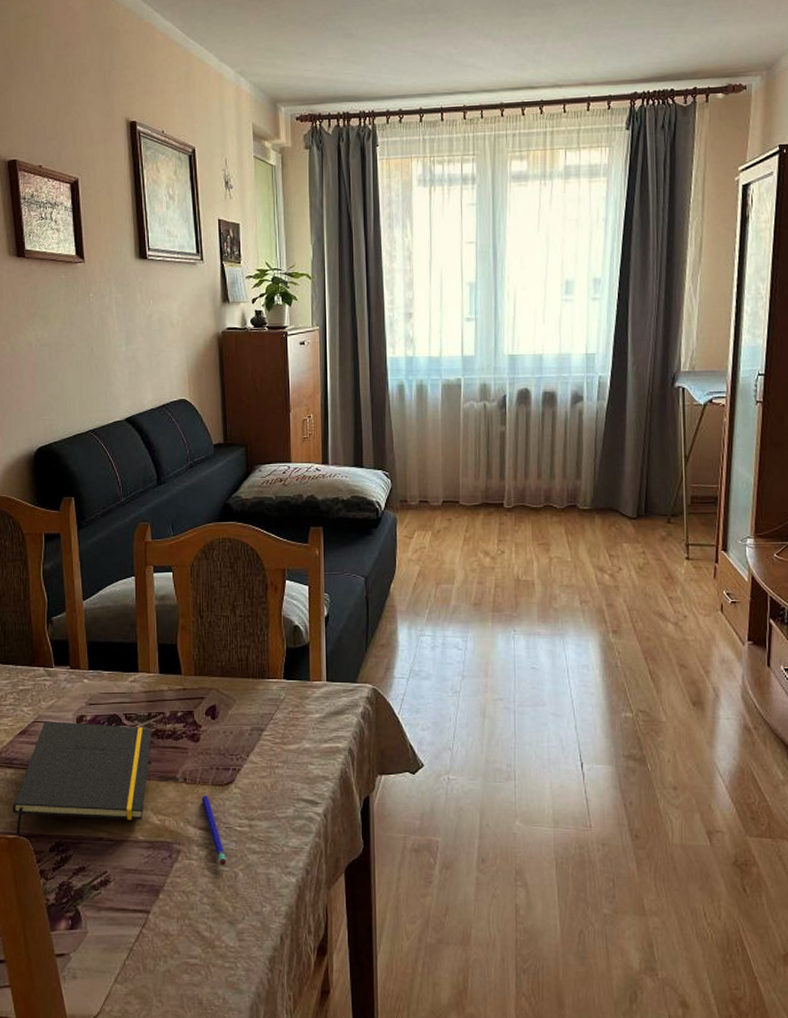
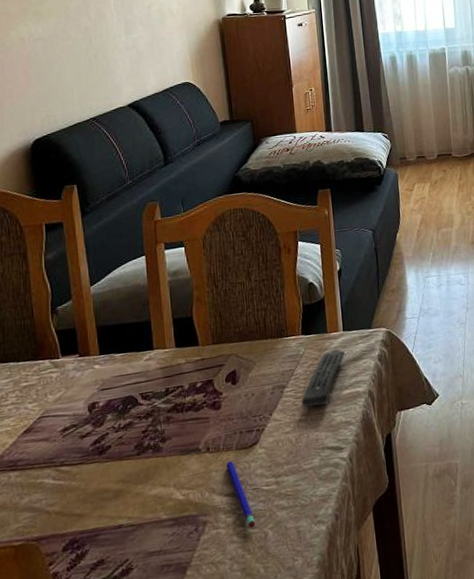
notepad: present [12,721,152,839] -> none [18,403,171,545]
remote control: none [279,699,327,756] -> present [301,349,345,407]

